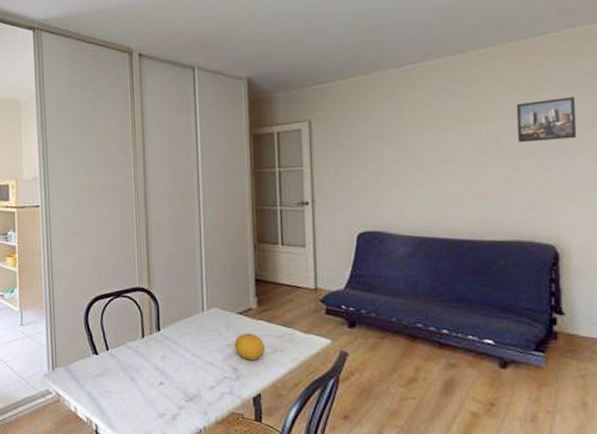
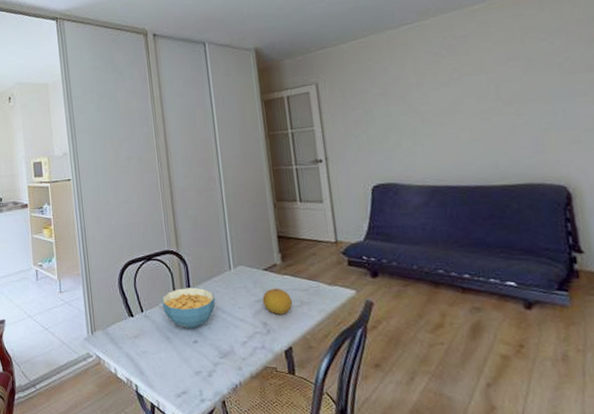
cereal bowl: none [129,328,185,370] -> present [162,287,216,329]
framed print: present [516,97,577,143] -> none [512,43,576,90]

